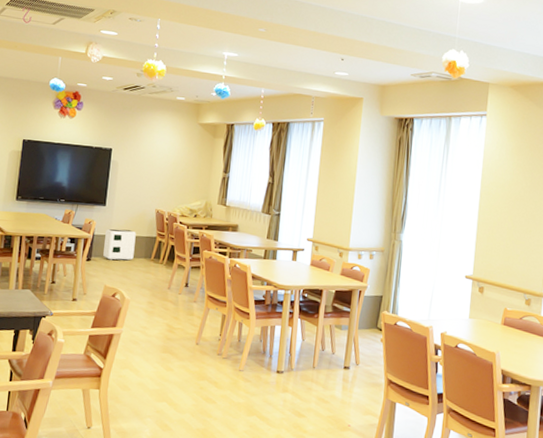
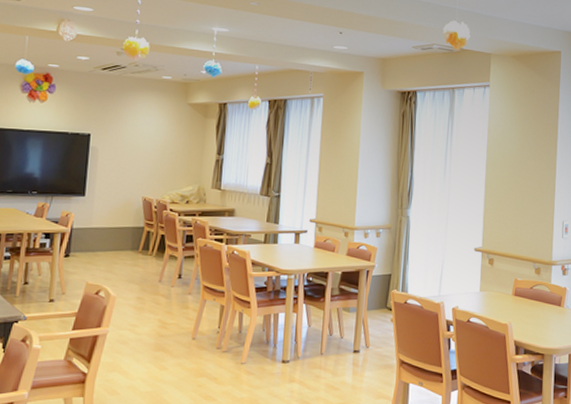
air purifier: present [103,229,136,261] -> none [84,220,121,255]

